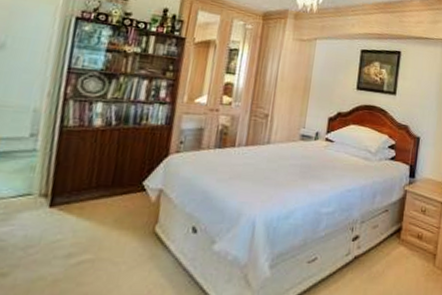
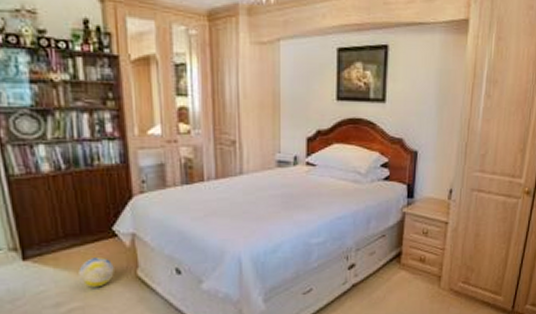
ball: none [98,209,135,241] -> present [78,256,114,288]

